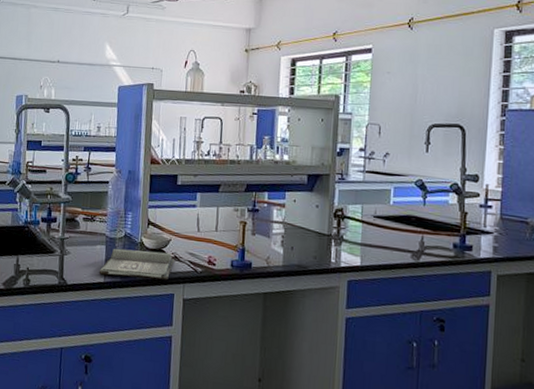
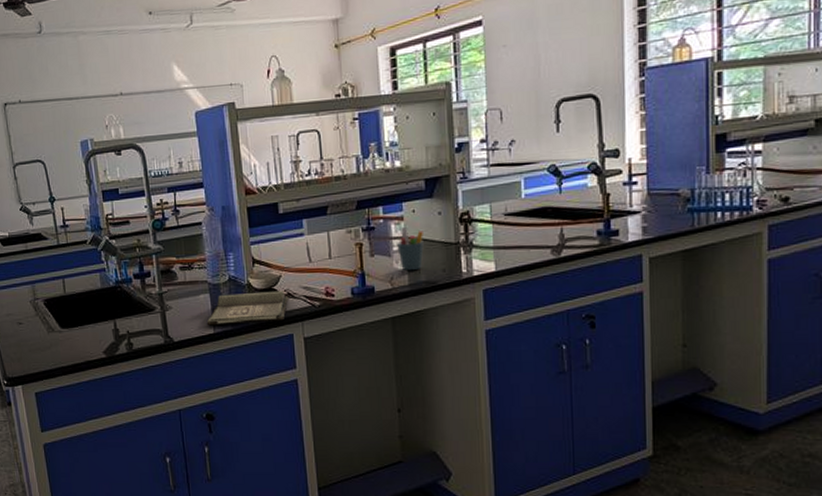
pen holder: none [275,214,302,253] -> present [396,227,425,270]

